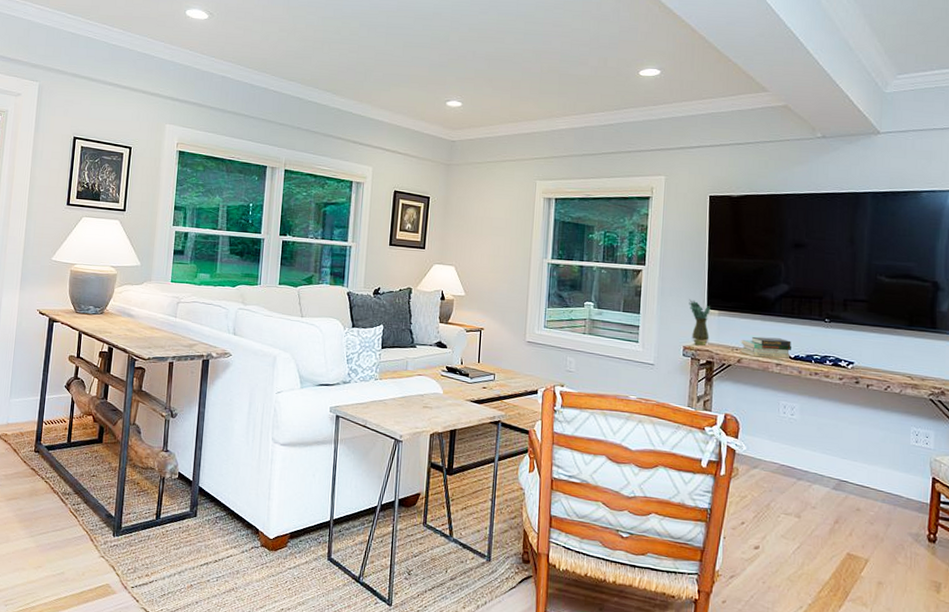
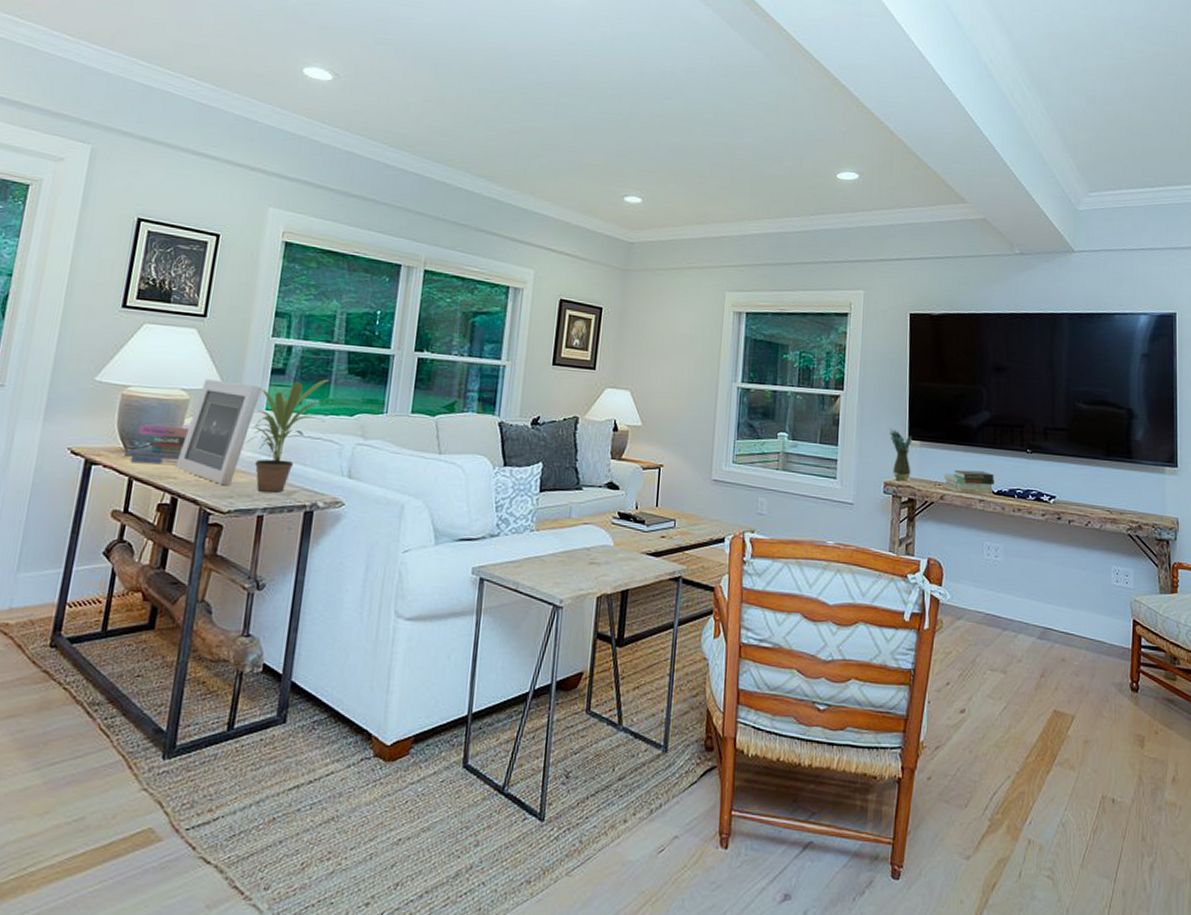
books: none [75,291,118,324] -> present [124,422,190,466]
picture frame: none [110,258,168,340] -> present [175,379,262,486]
potted plant: none [158,258,217,346] -> present [245,379,330,494]

